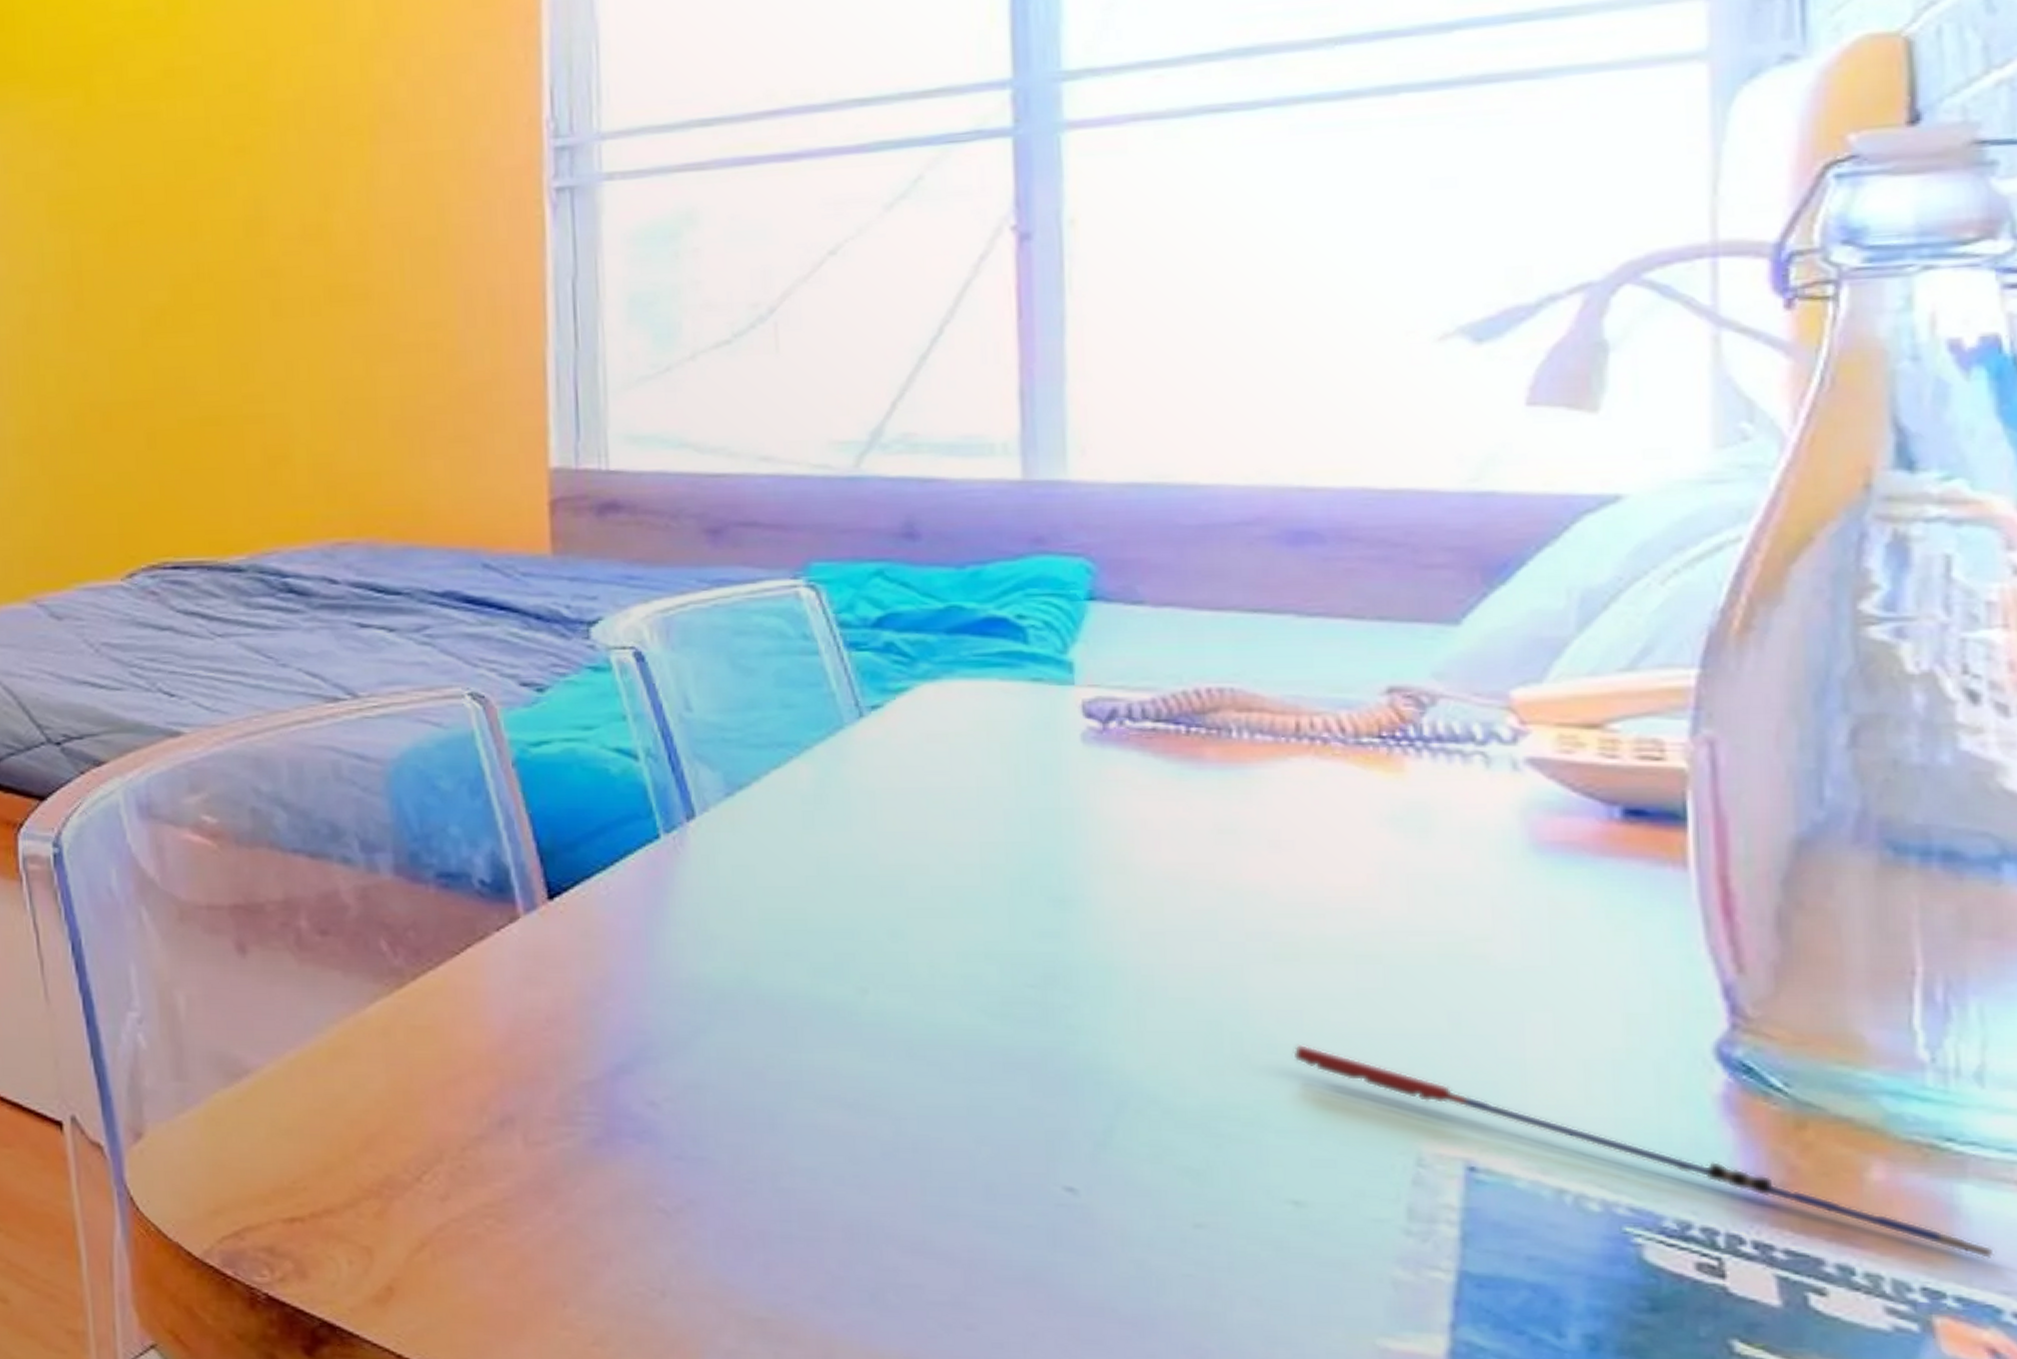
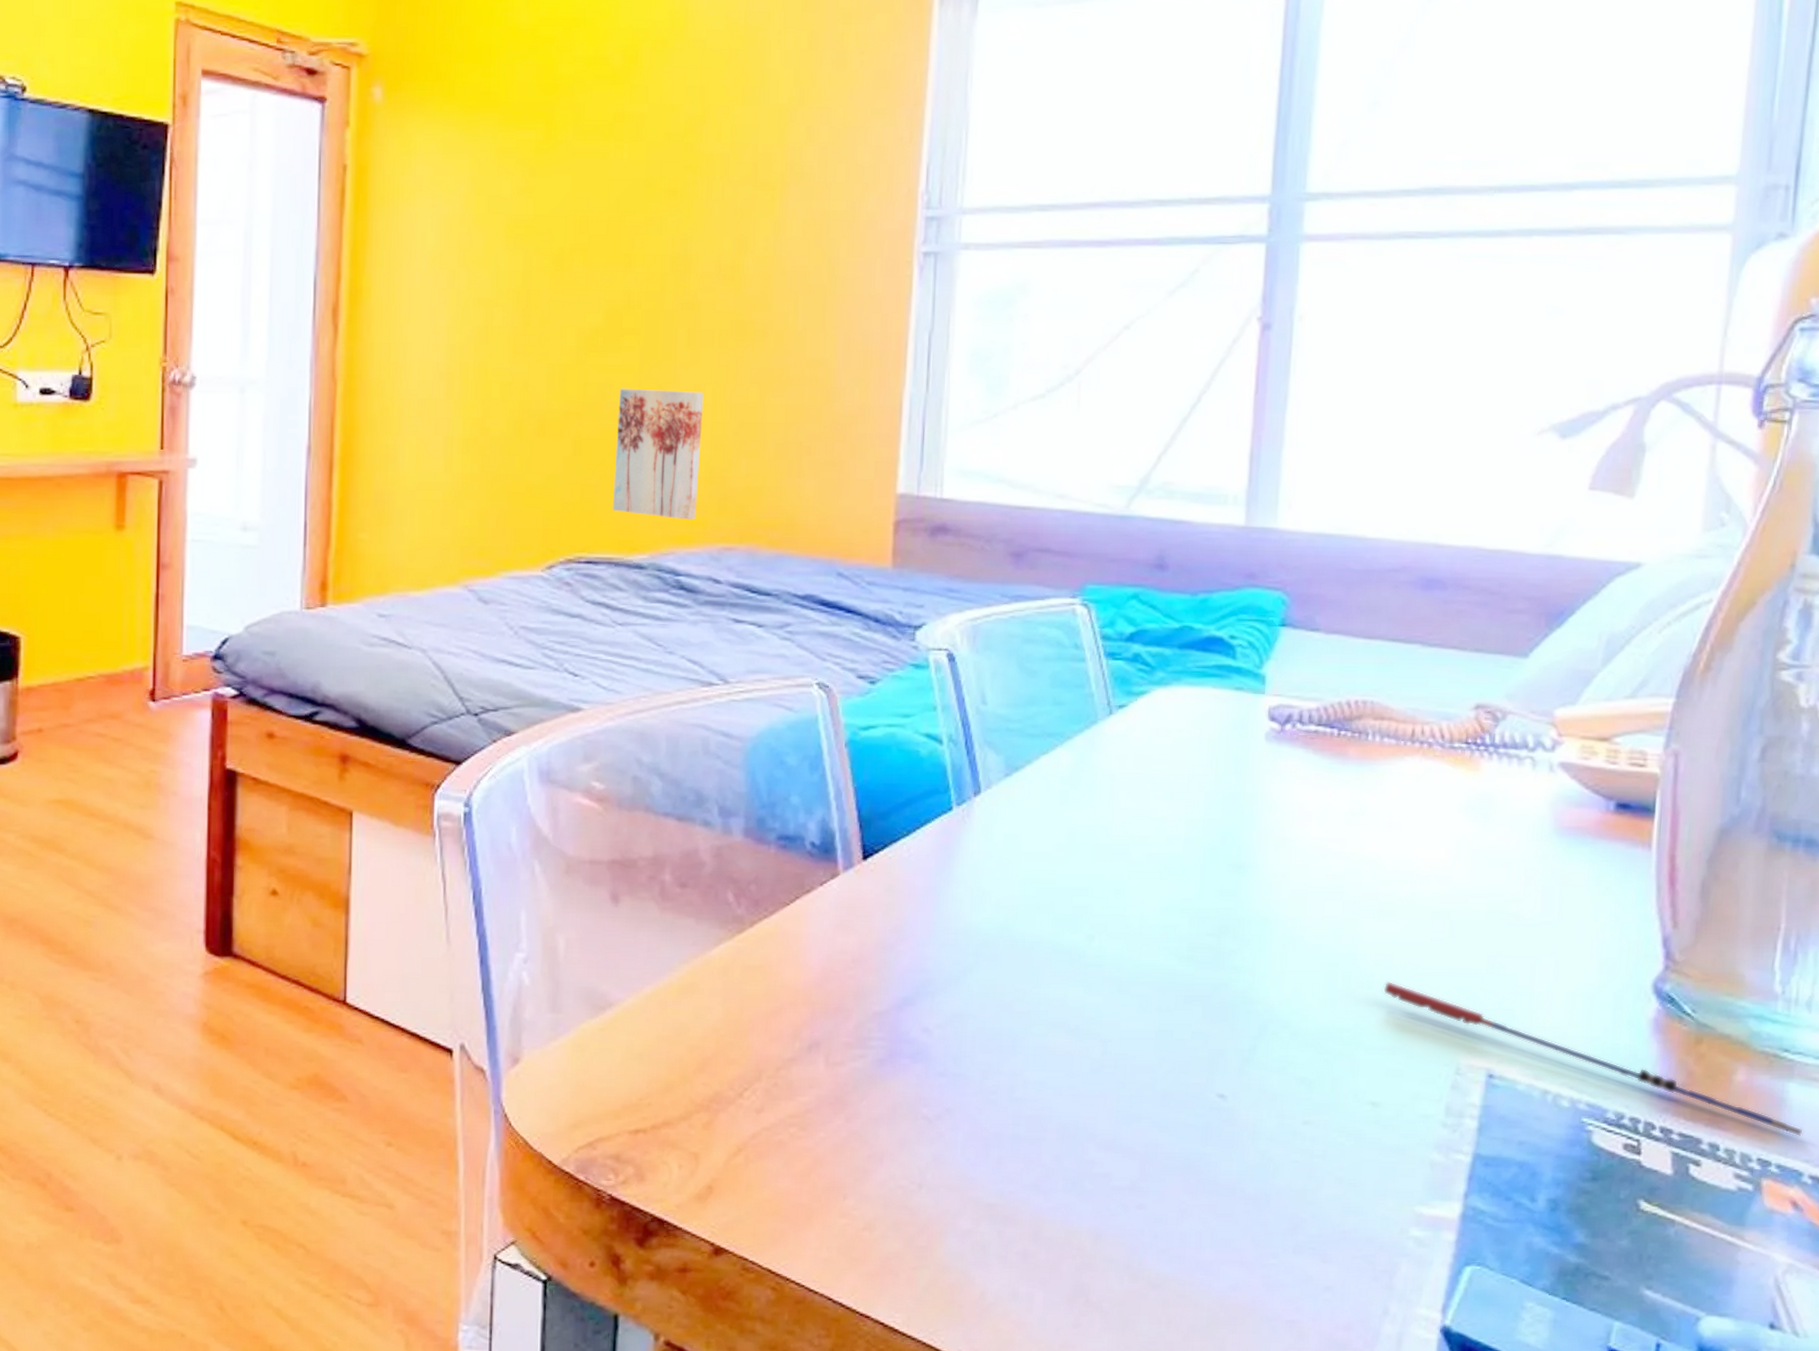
wall art: none [196,368,301,514] -> present [613,388,704,520]

